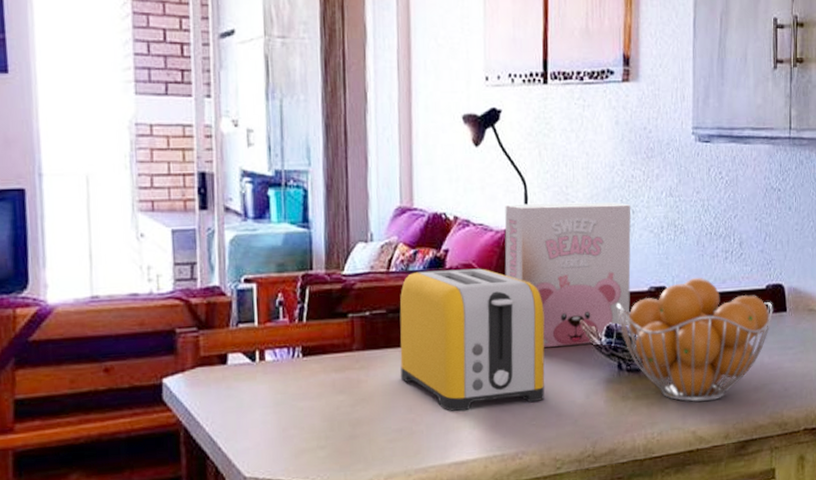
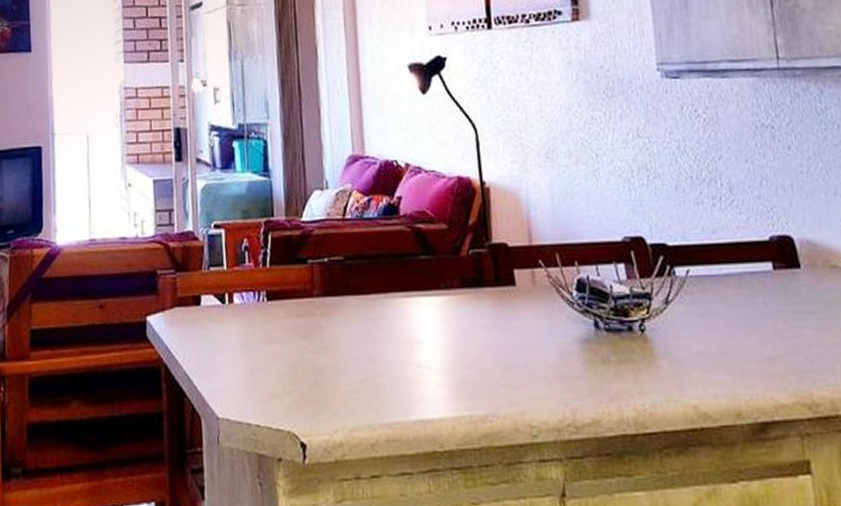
toaster: present [399,268,545,412] -> none [356,215,513,365]
cereal box: present [504,202,631,348] -> none [456,146,605,302]
fruit basket: present [616,278,773,402] -> none [586,227,783,372]

